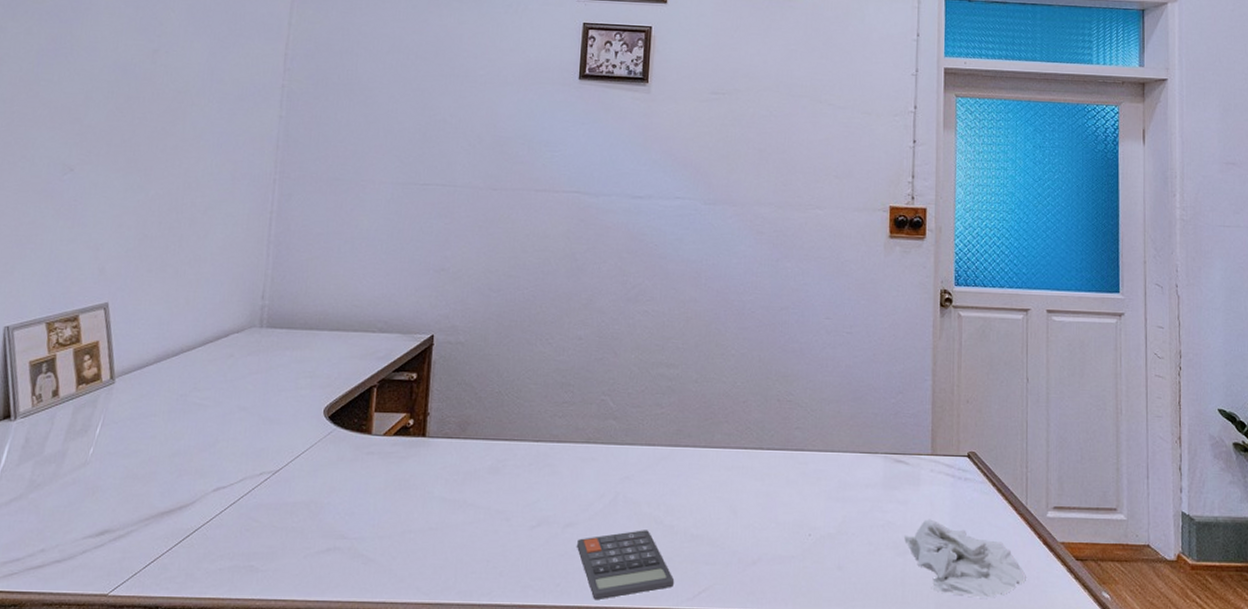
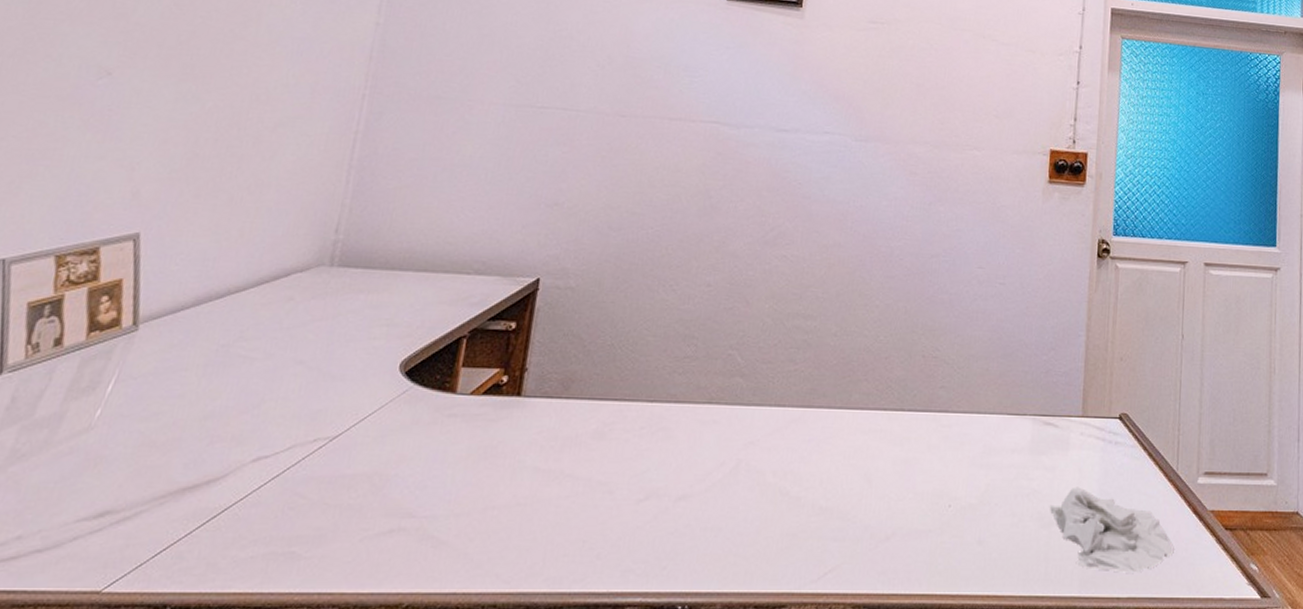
calculator: present [577,530,674,599] -> none [689,502,797,584]

